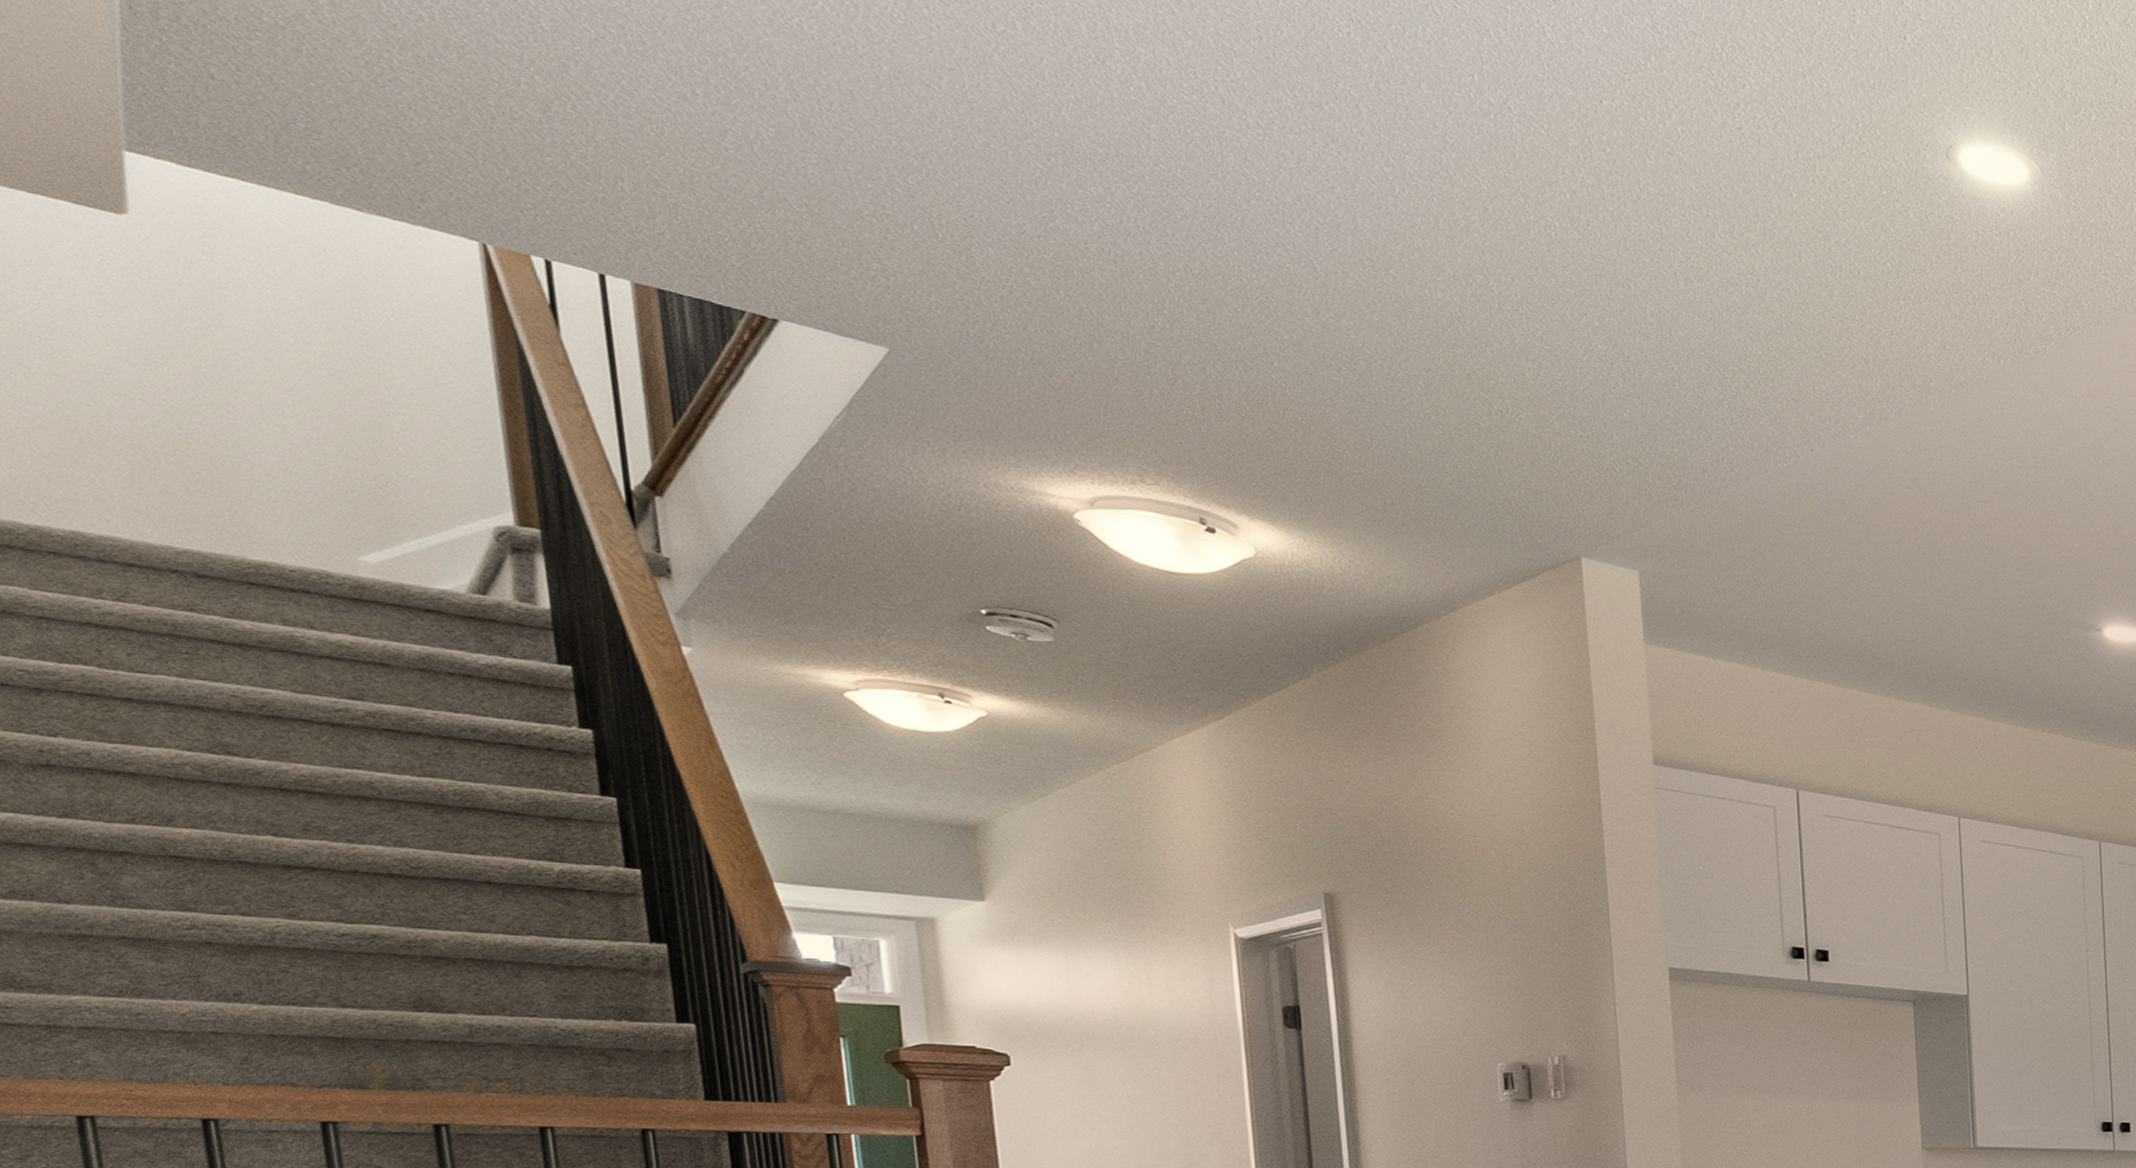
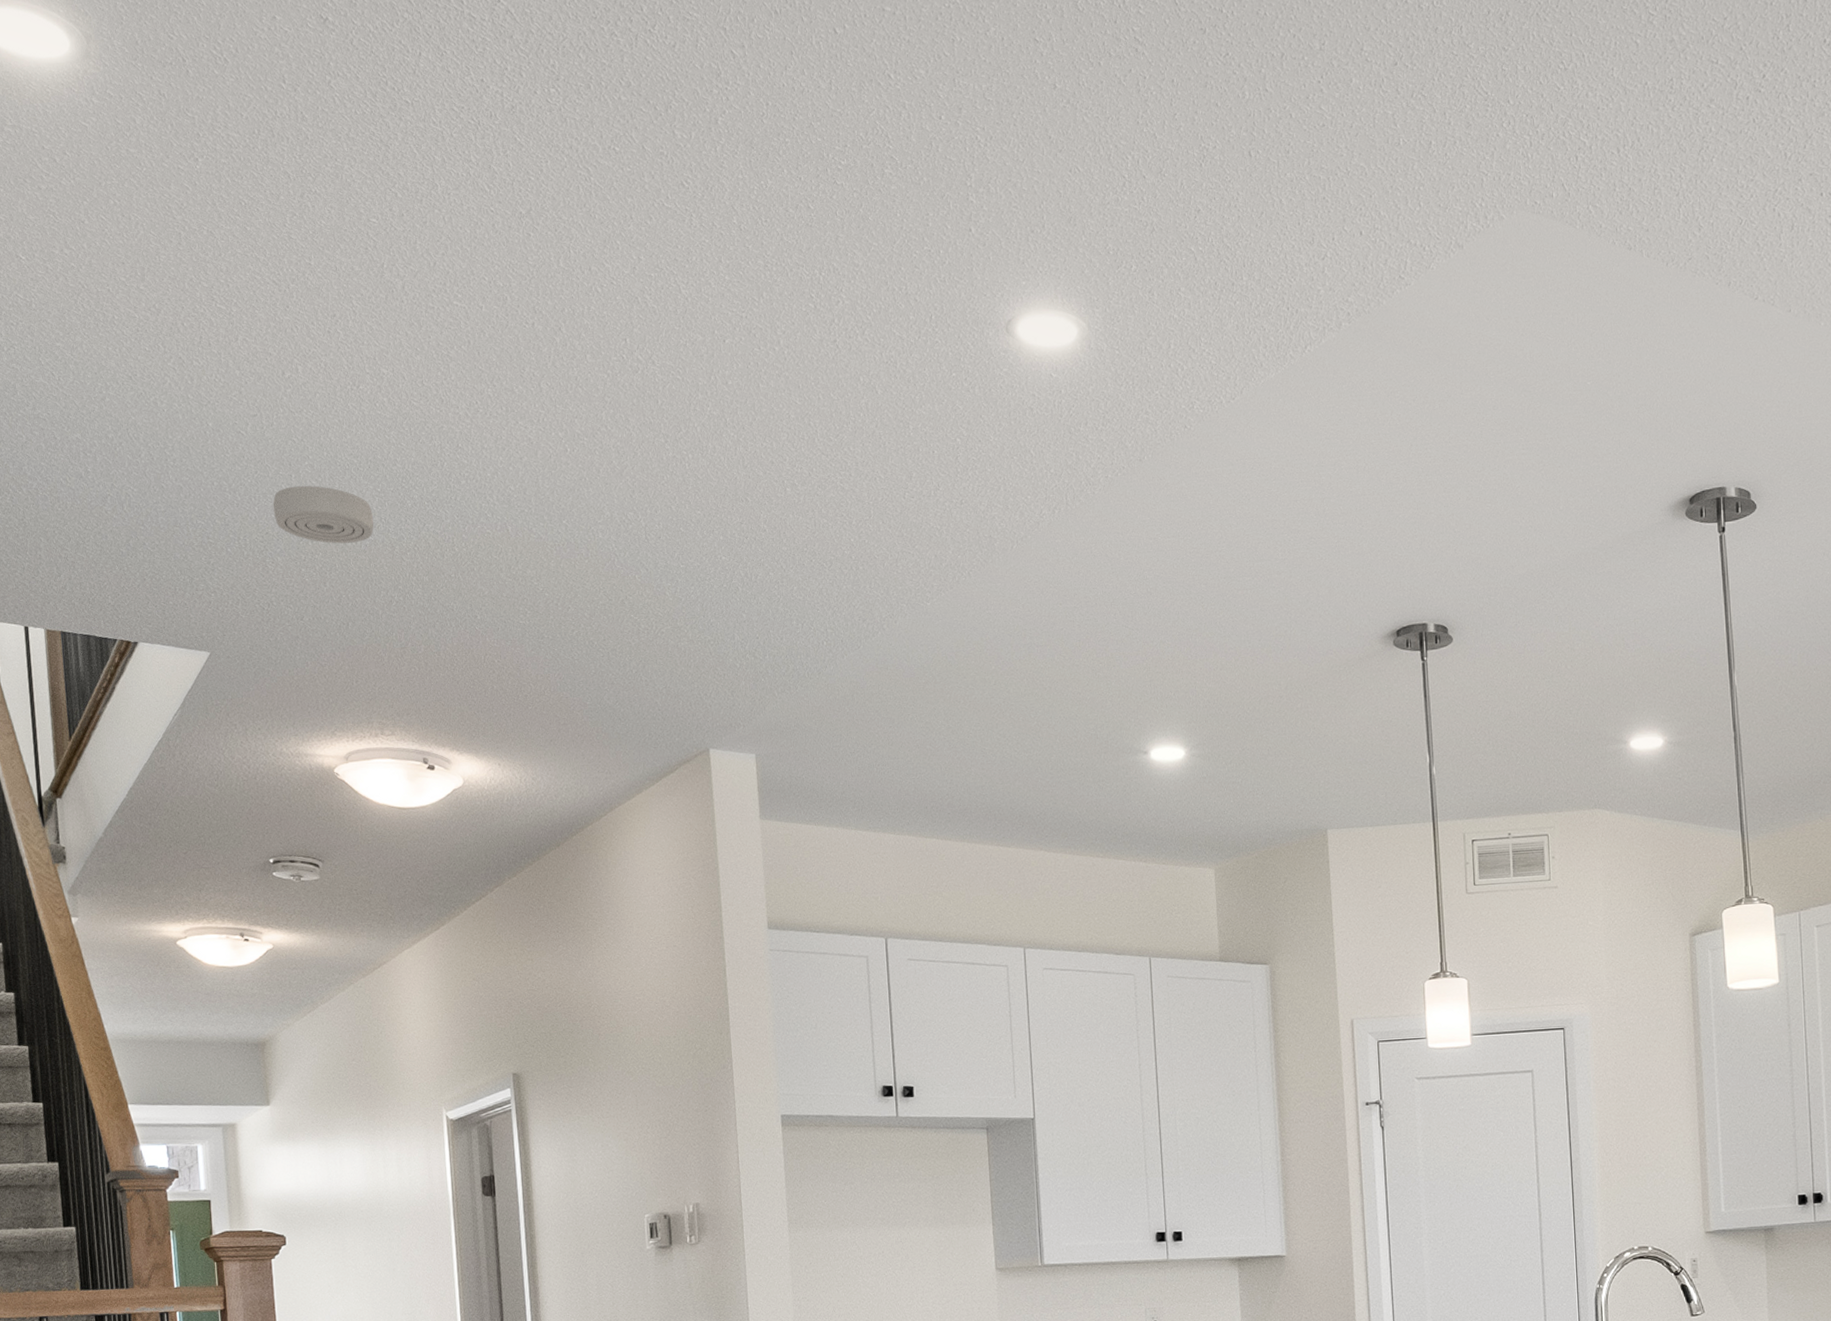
smoke detector: none [980,165,1128,249] -> present [273,485,374,544]

